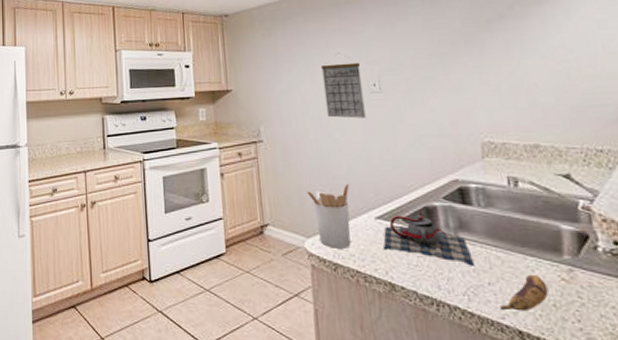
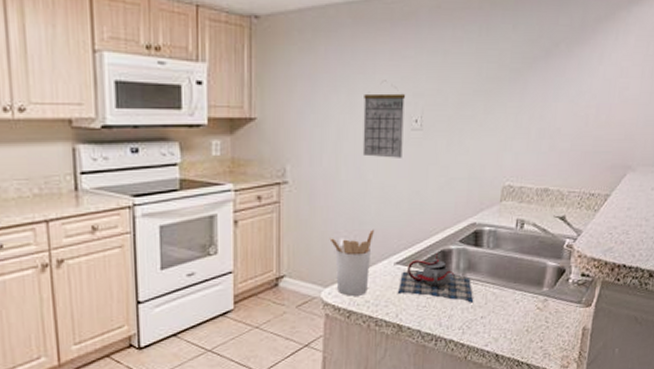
banana: present [499,274,548,312] -> none [485,305,525,339]

